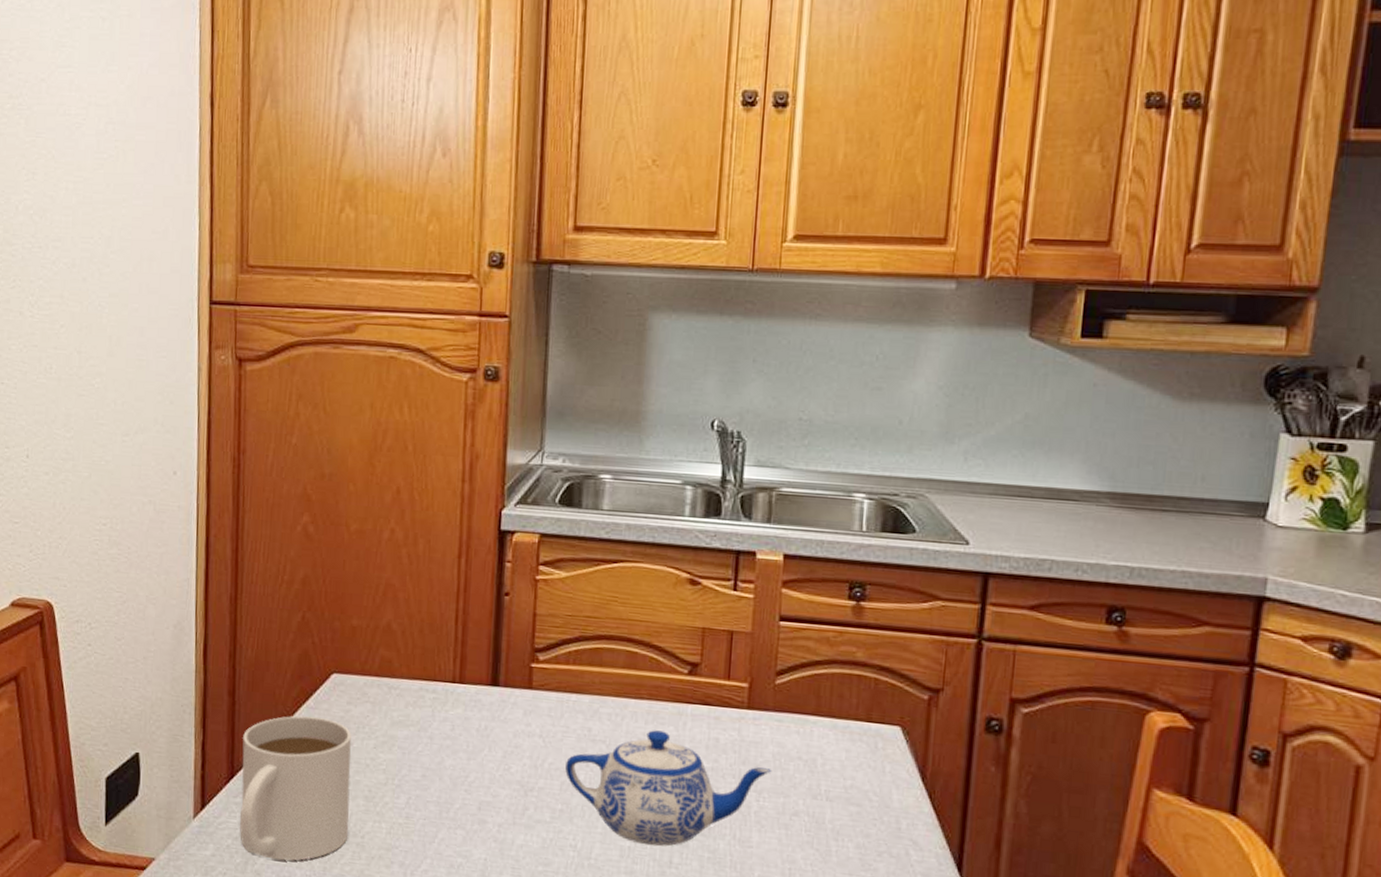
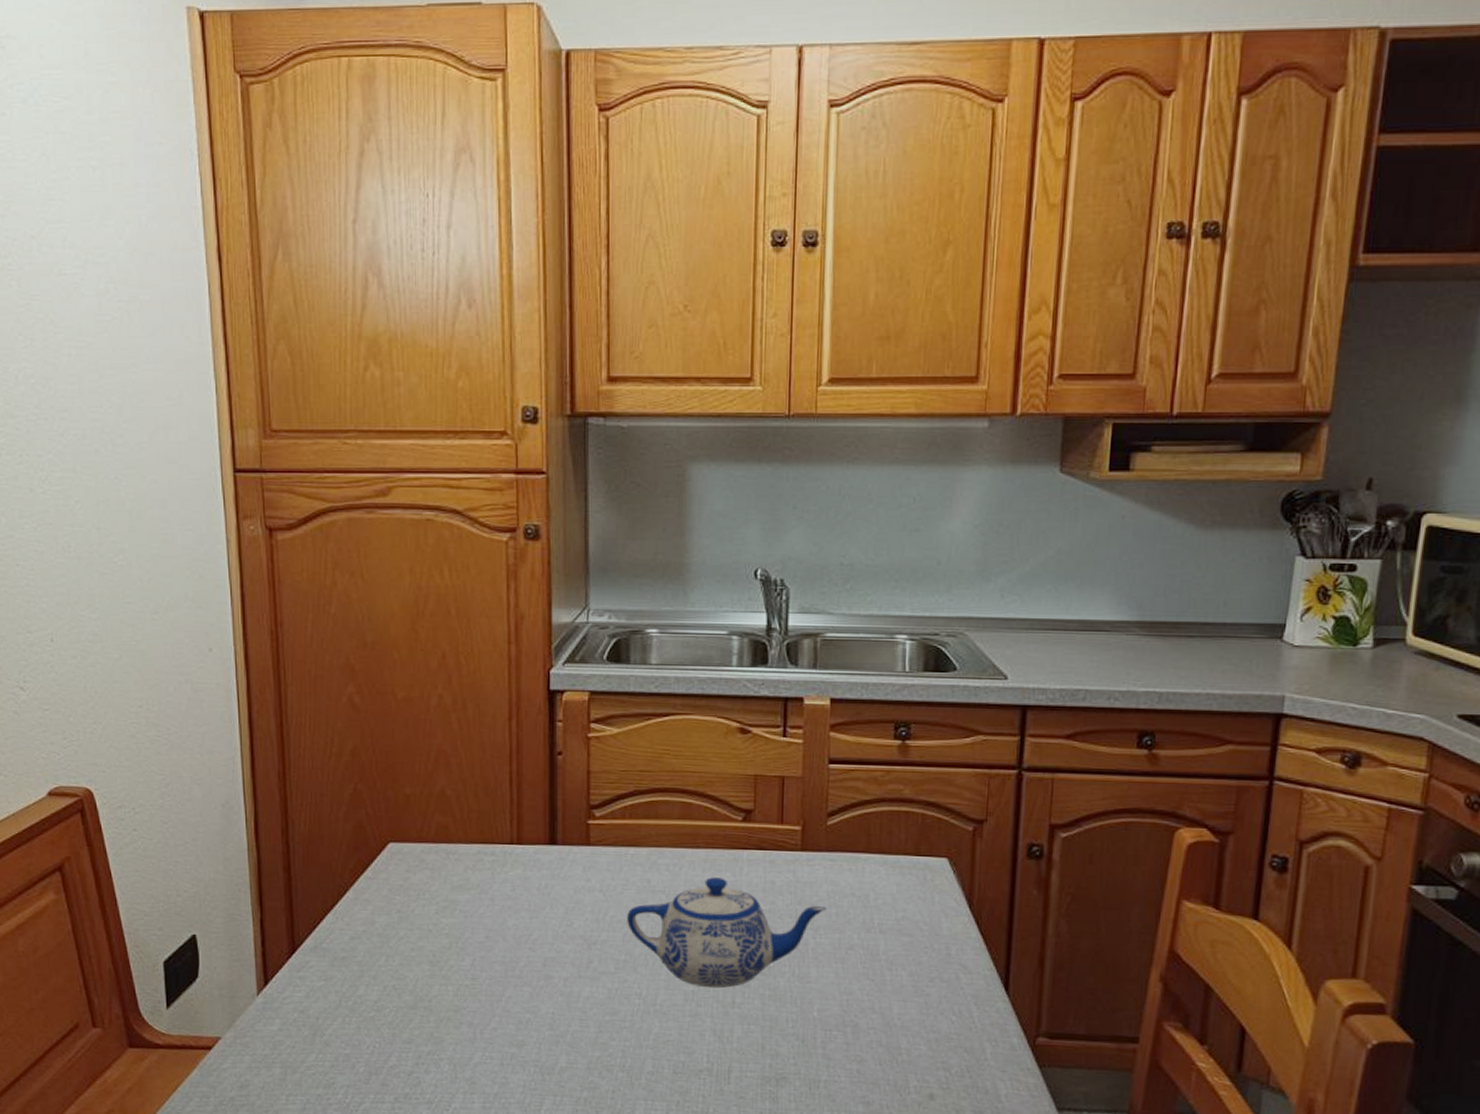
mug: present [240,715,351,861] -> none [302,887,416,1030]

